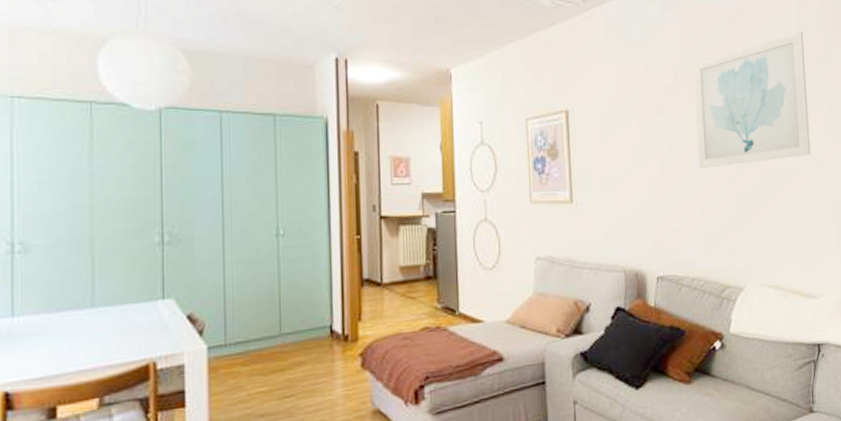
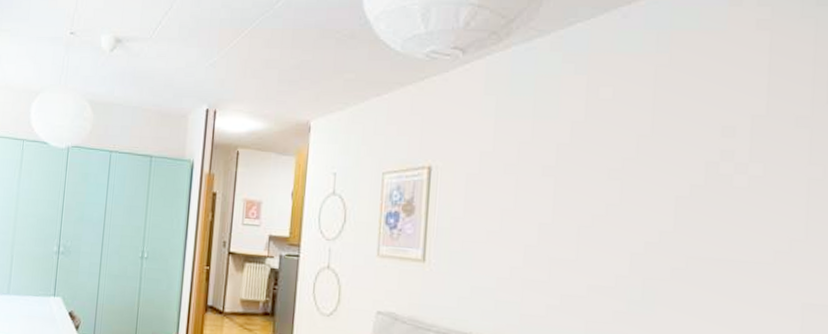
wall art: present [693,31,811,168] -> none [592,85,777,242]

